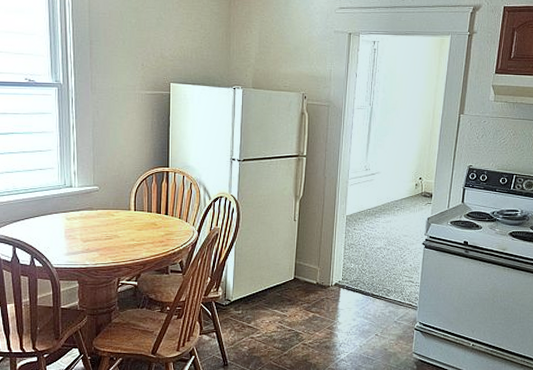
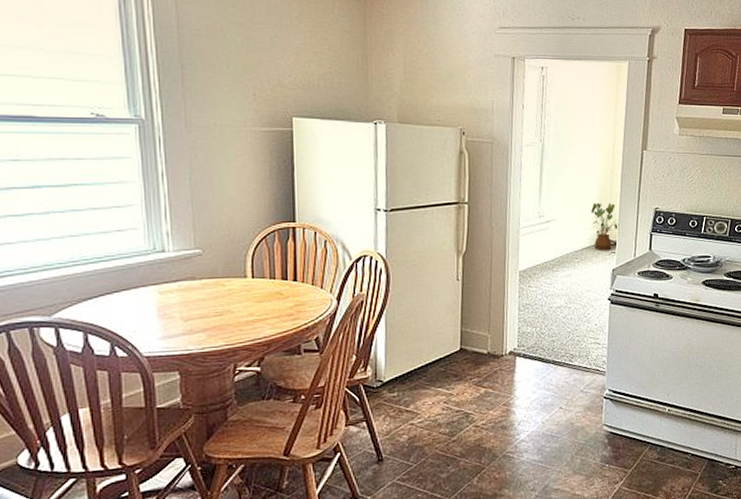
house plant: none [411,159,436,202] -> present [591,202,619,251]

